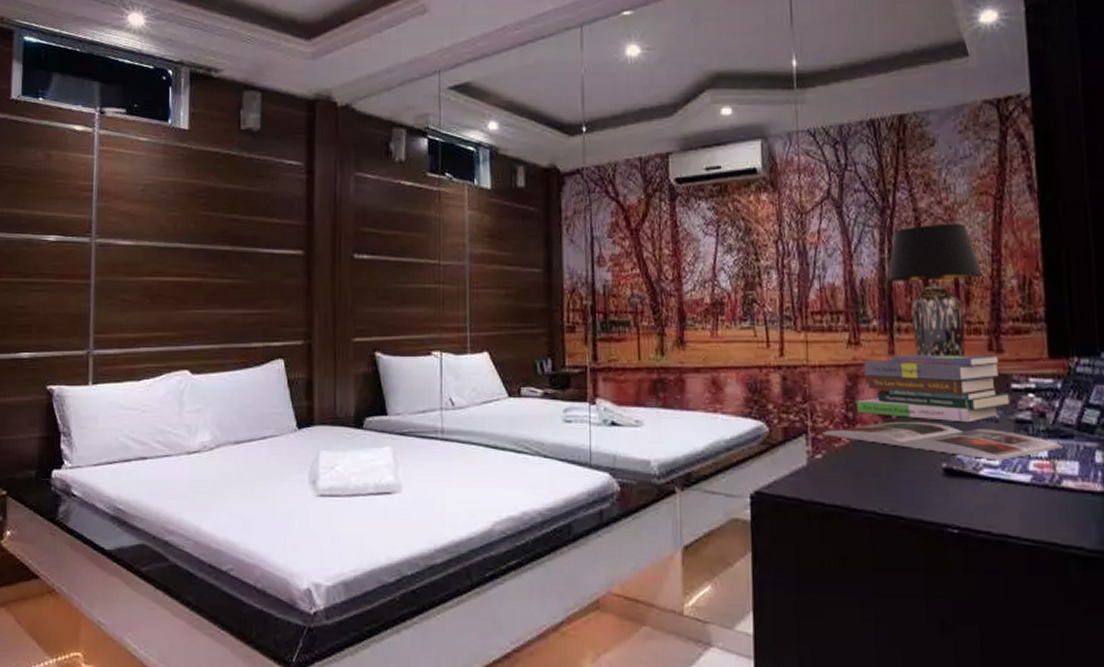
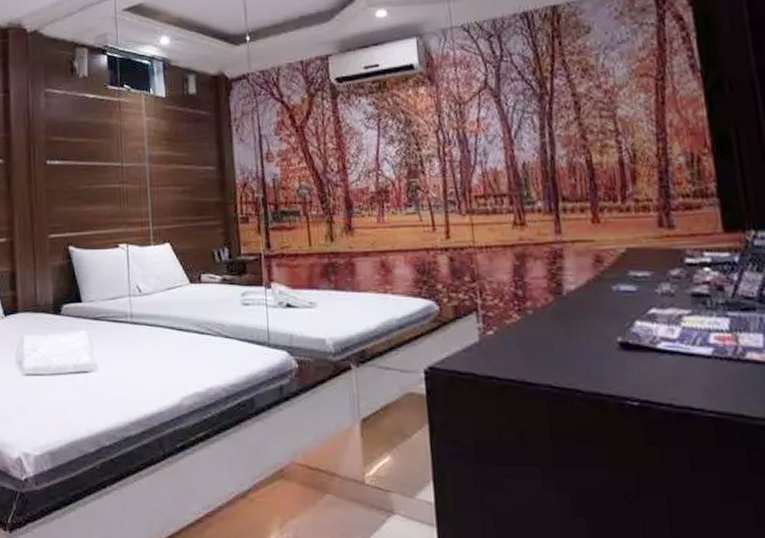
magazine: present [822,421,1063,461] -> none [492,297,745,334]
books: present [857,354,1009,423] -> none [526,231,685,298]
table lamp: present [886,224,983,357] -> none [548,106,648,235]

